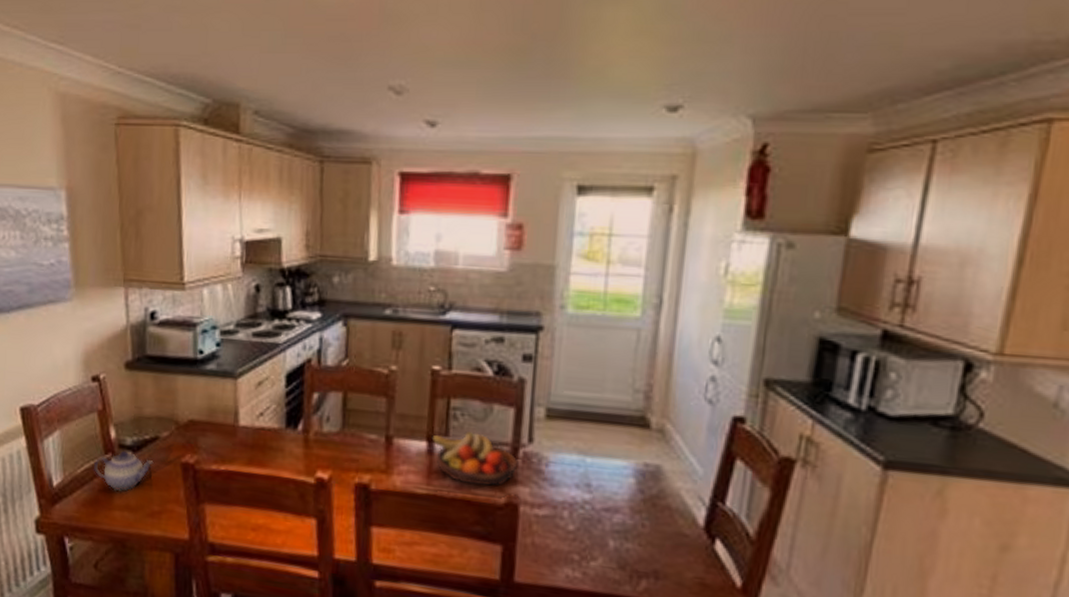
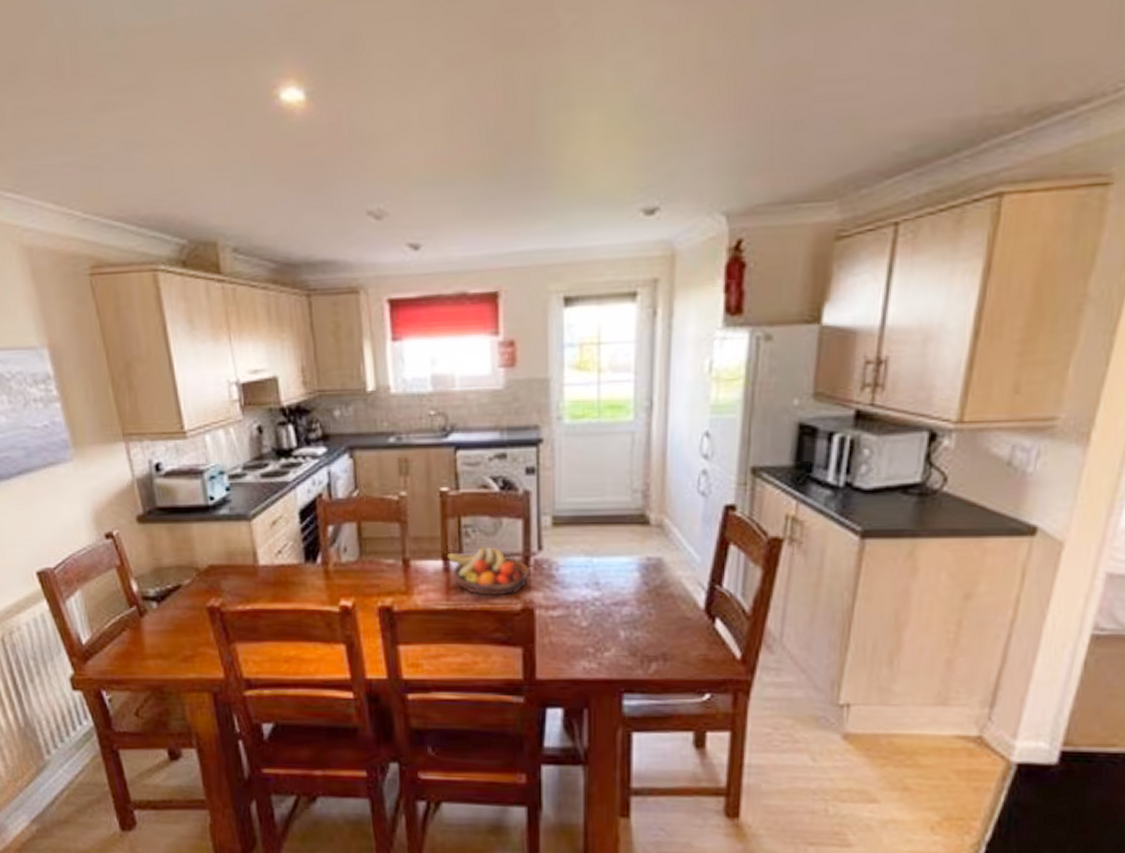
teapot: present [93,450,154,492] -> none [119,602,180,642]

